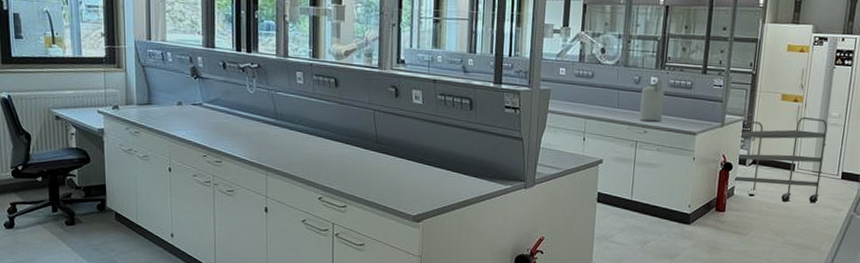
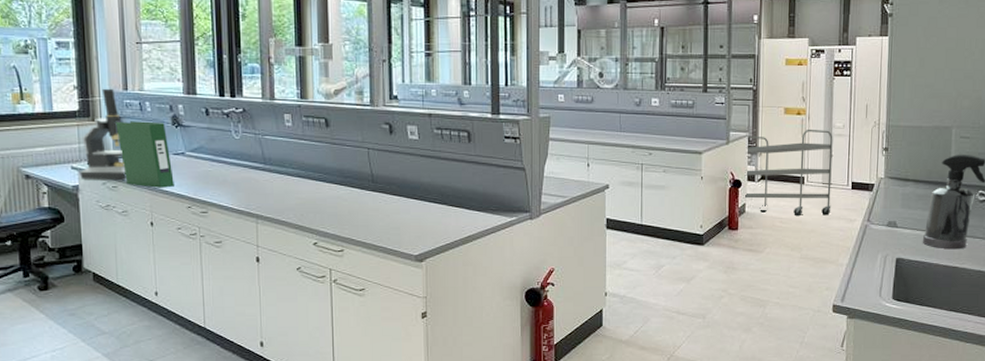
microscope: none [105,37,149,127] -> present [79,88,128,181]
binder: none [139,70,191,137] -> present [115,121,174,188]
canister: present [638,74,665,123] -> none [642,95,666,144]

